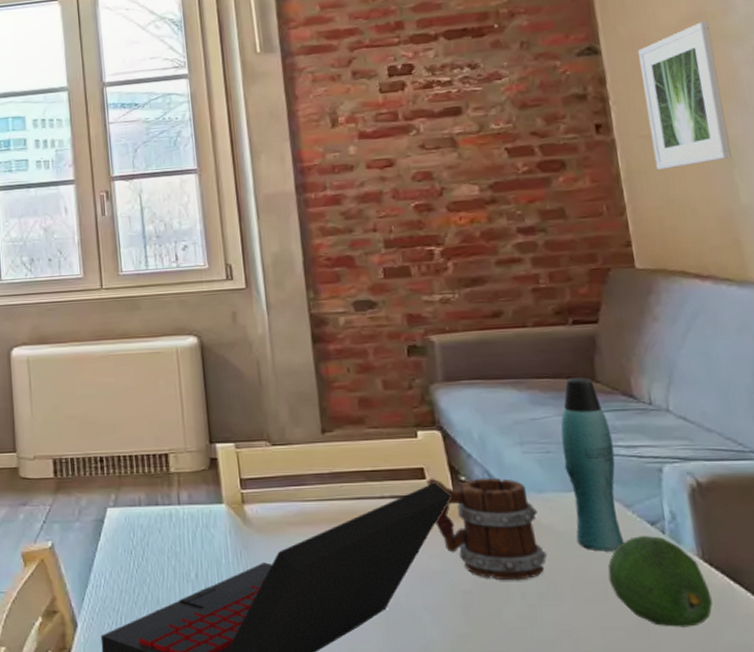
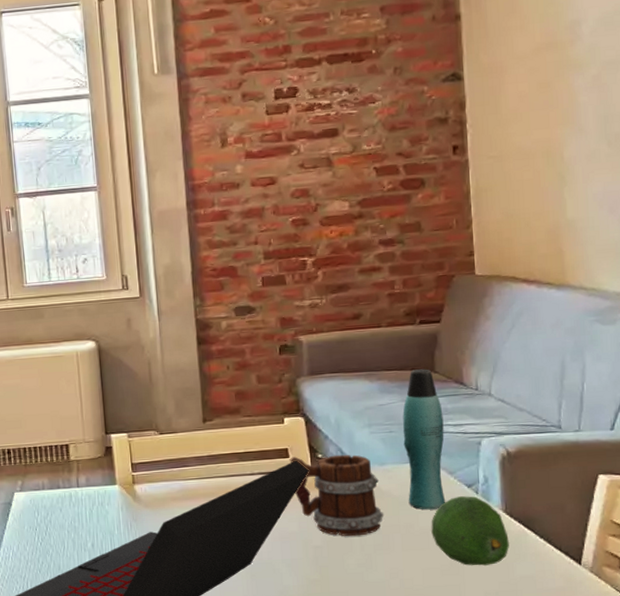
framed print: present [638,21,731,171] -> none [496,51,564,188]

